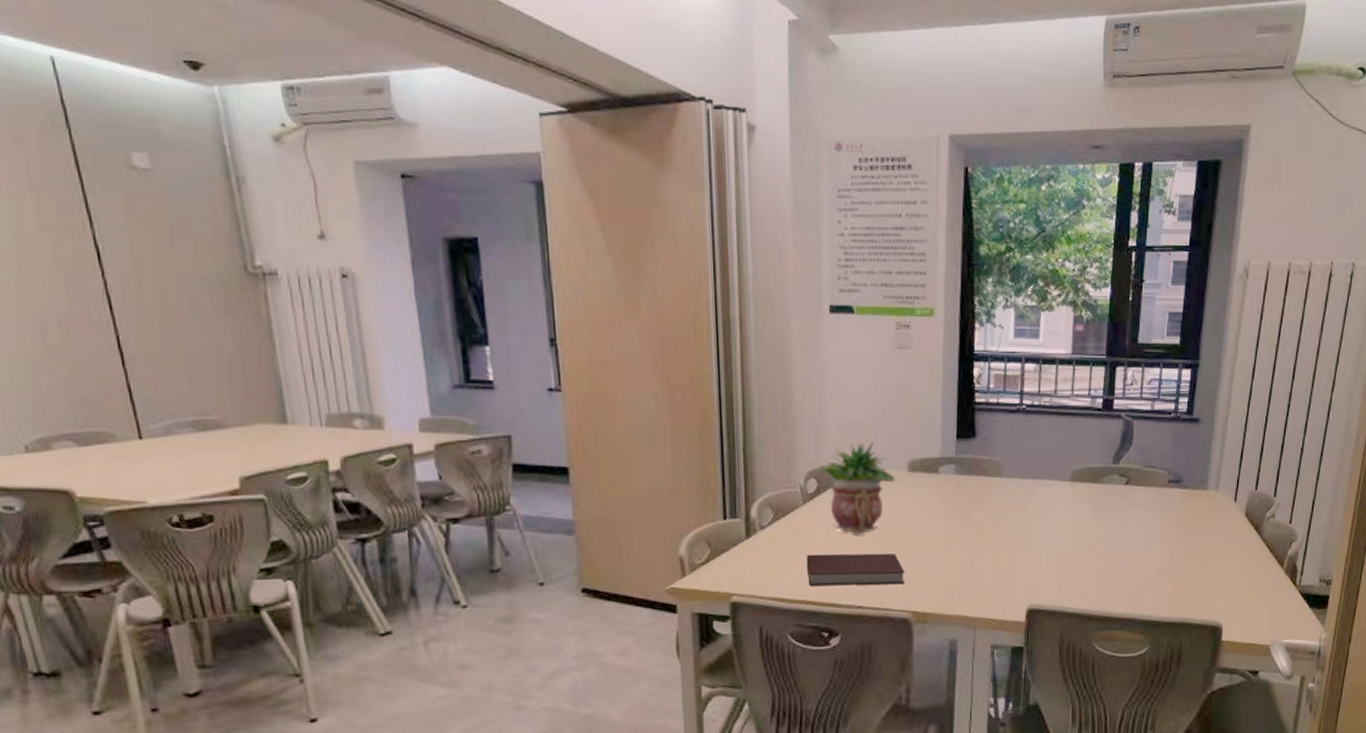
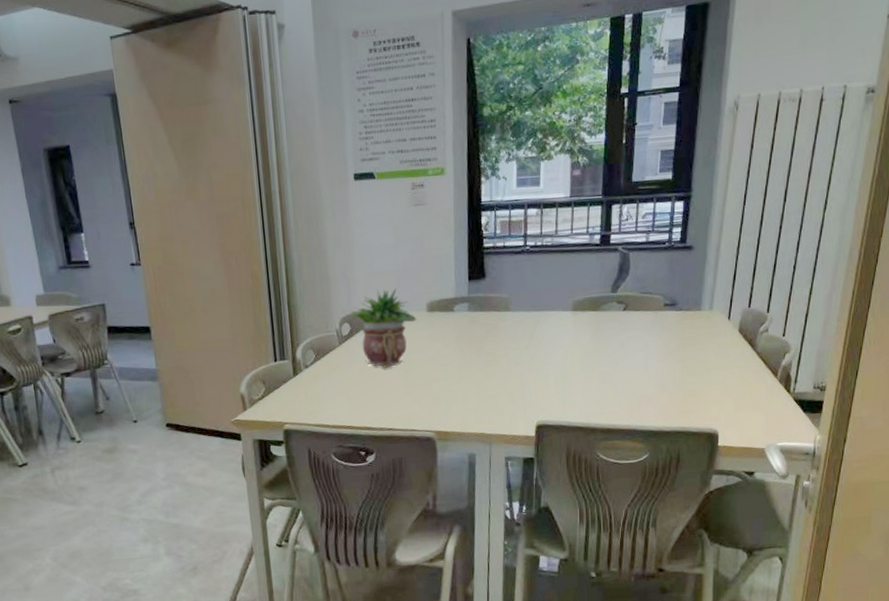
notebook: present [806,553,905,586] -> none [343,382,429,413]

